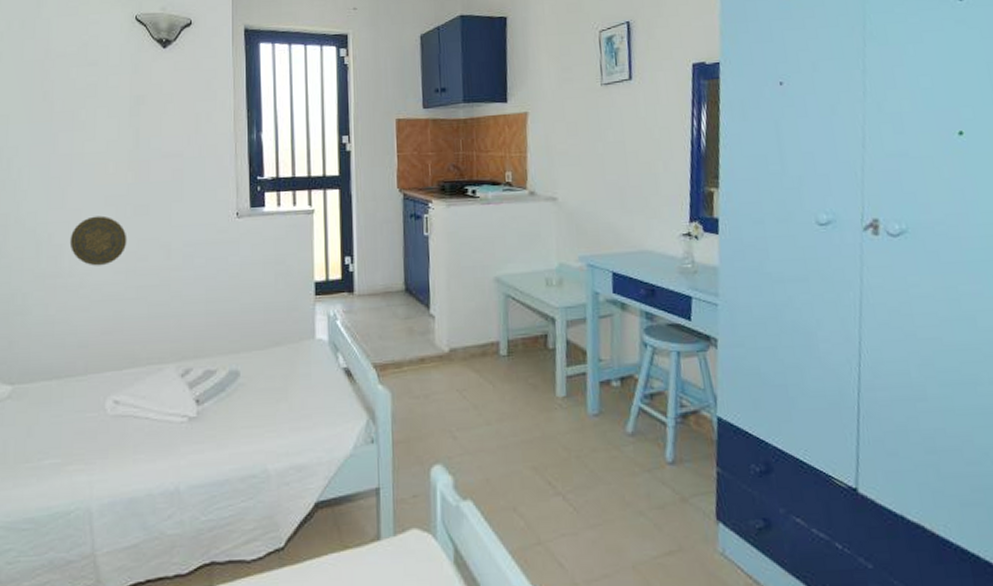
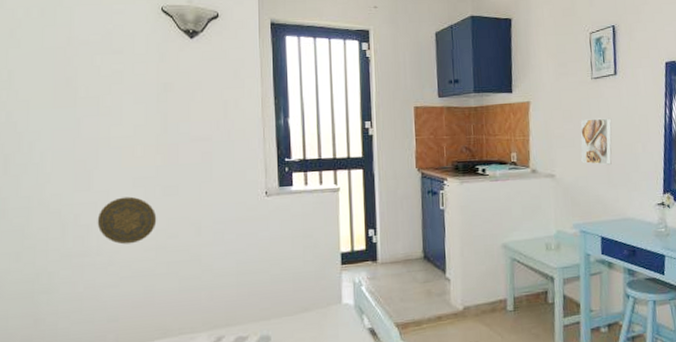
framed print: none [588,131,626,187] -> present [580,118,612,165]

